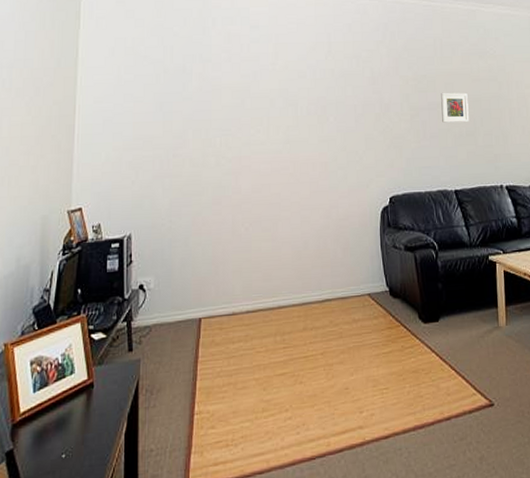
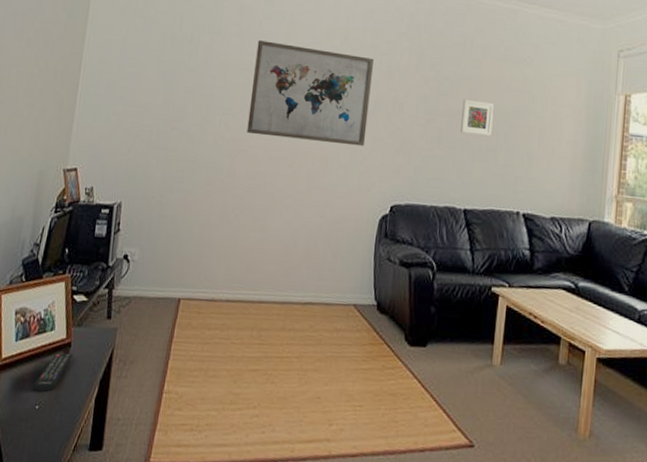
remote control: none [57,393,97,440] -> present [33,353,74,392]
wall art: none [247,63,359,150] -> present [247,40,375,147]

